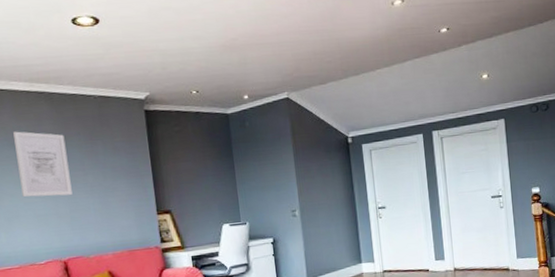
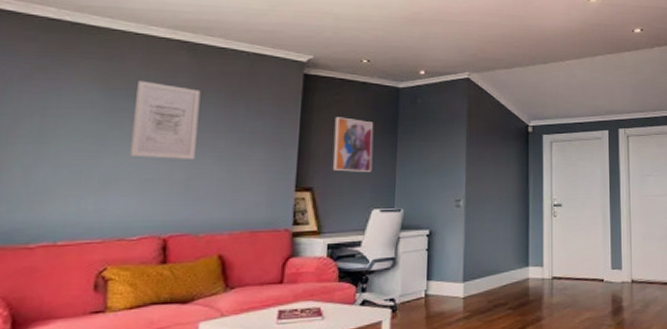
wall art: none [178,146,217,194] -> present [332,117,374,172]

